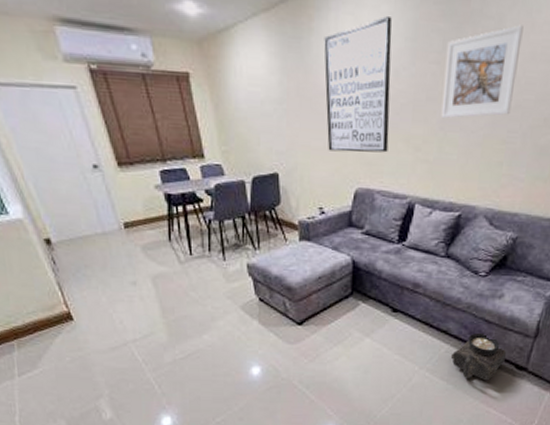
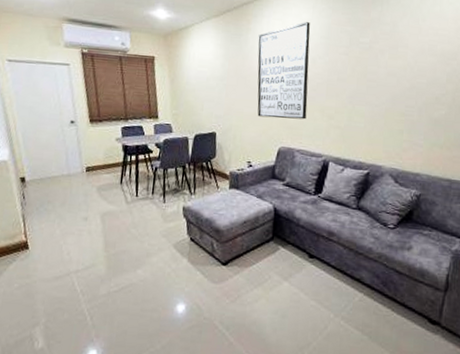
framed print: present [441,25,524,119] -> none [350,29,413,95]
lantern: present [451,332,507,381] -> none [365,283,419,334]

